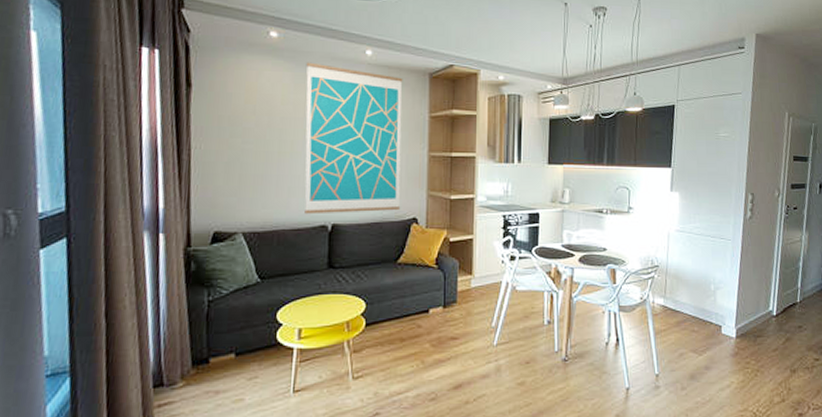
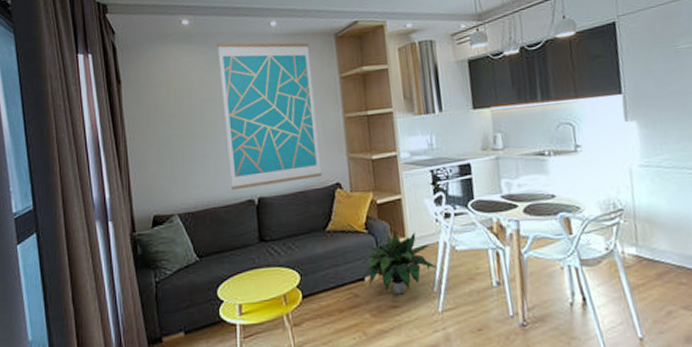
potted plant: none [429,268,497,328] -> present [363,230,437,295]

